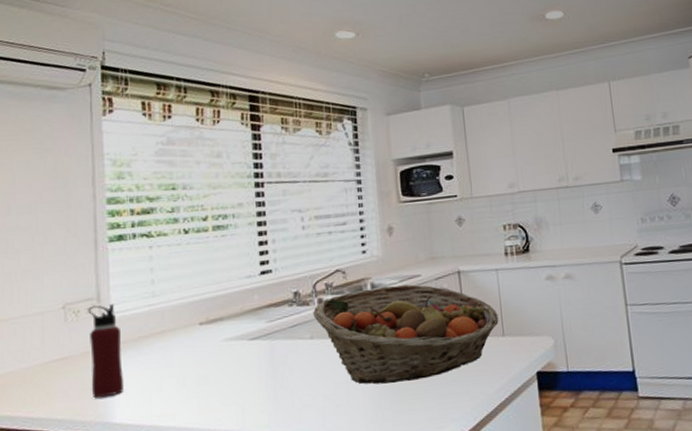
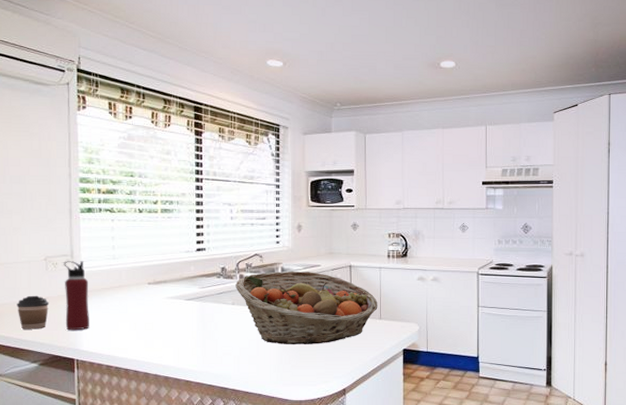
coffee cup: none [26,356,70,404] -> present [17,295,50,329]

